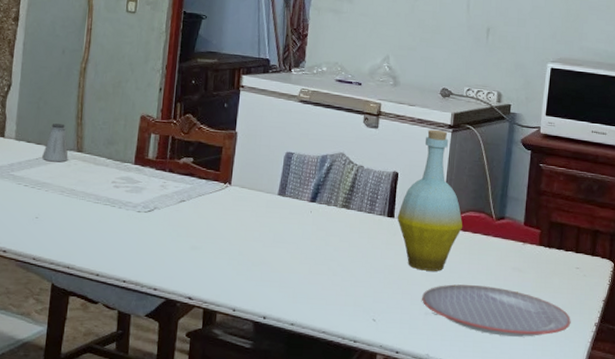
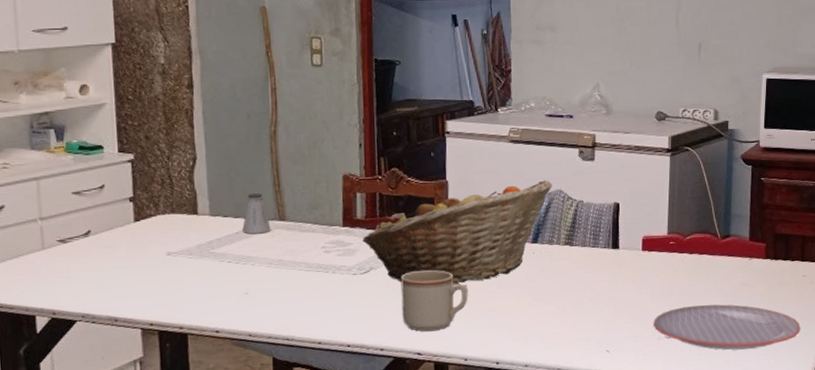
fruit basket: none [151,142,336,233] -> present [363,180,553,284]
mug: none [178,215,244,277] -> present [400,269,468,331]
bottle: present [397,129,463,271] -> none [622,155,689,297]

